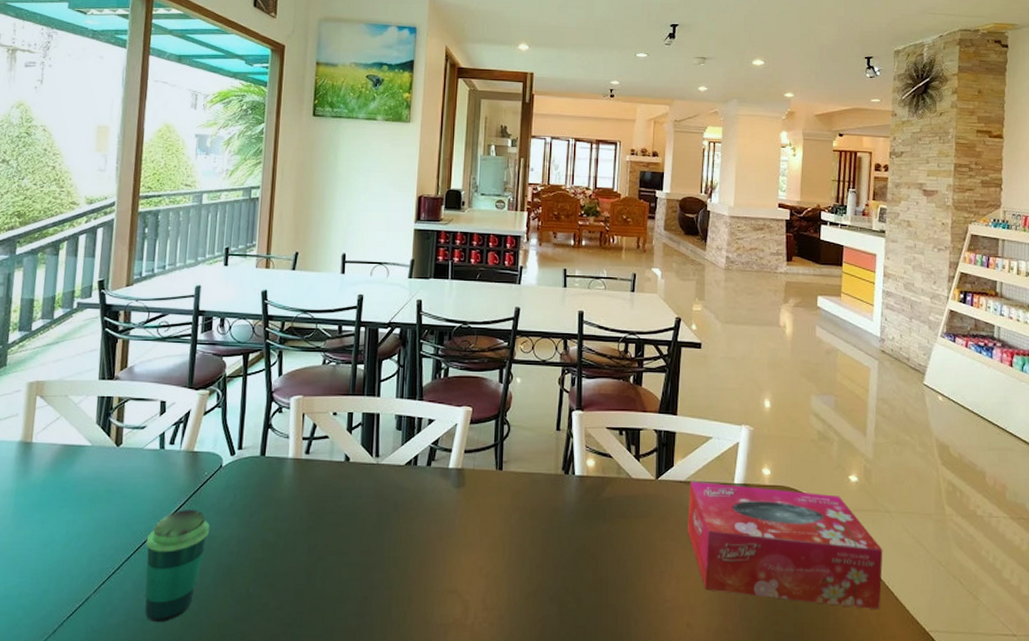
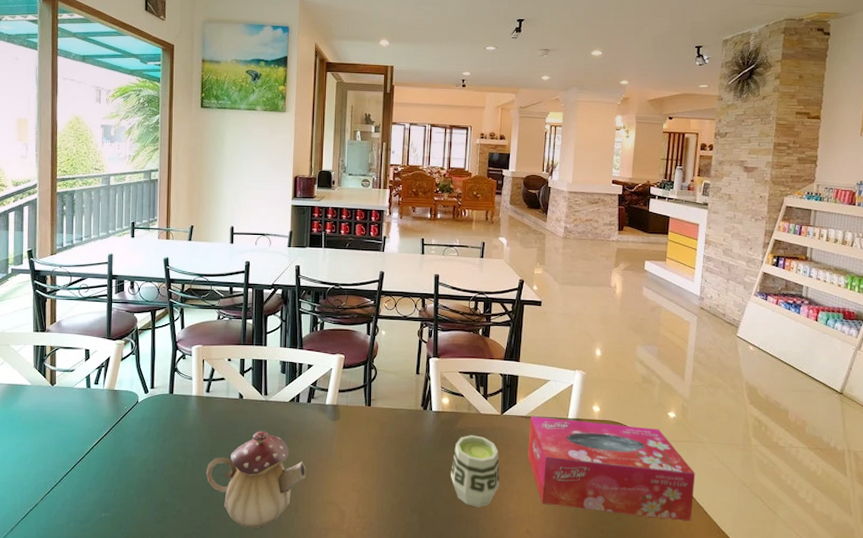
cup: present [144,510,211,622] -> none [80,436,131,523]
teapot: none [300,501,424,626] -> present [206,431,306,529]
cup: none [595,505,655,595] -> present [450,435,500,507]

